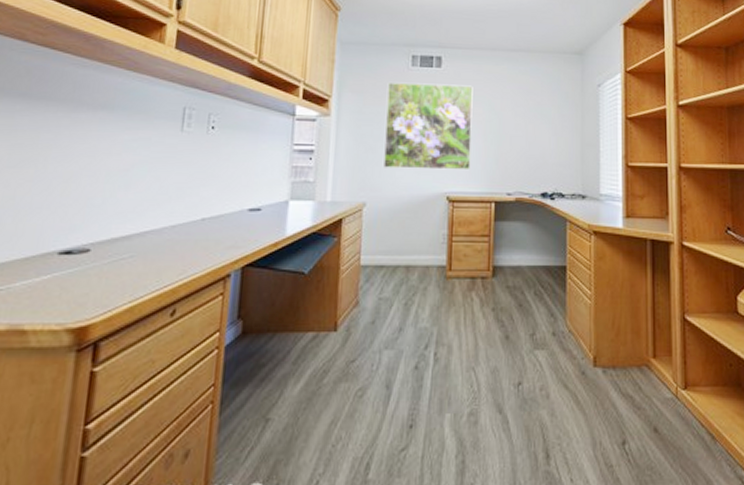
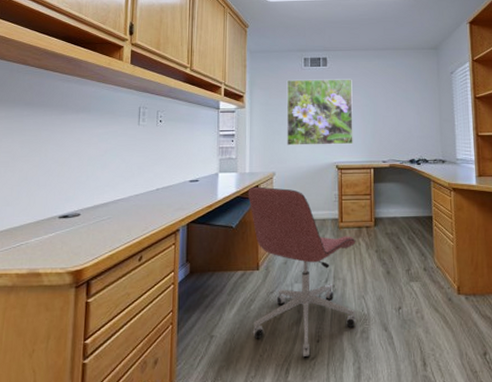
office chair: none [323,220,468,449] -> present [247,186,356,358]

